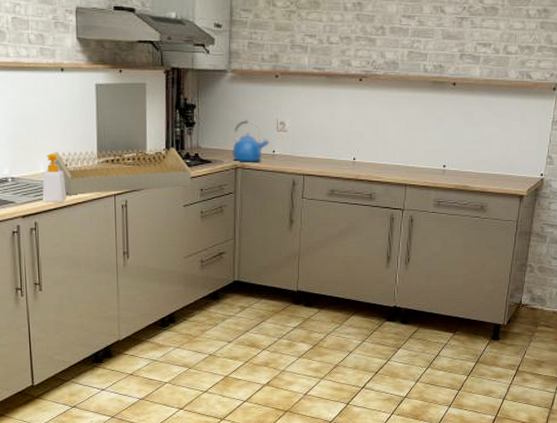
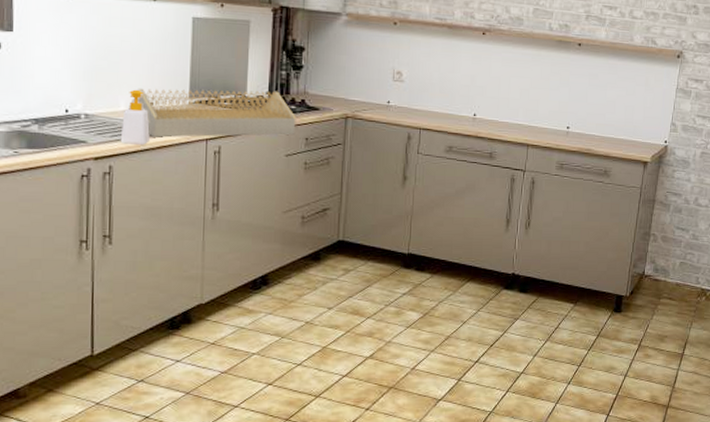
kettle: present [232,120,270,162] -> none [343,67,385,113]

